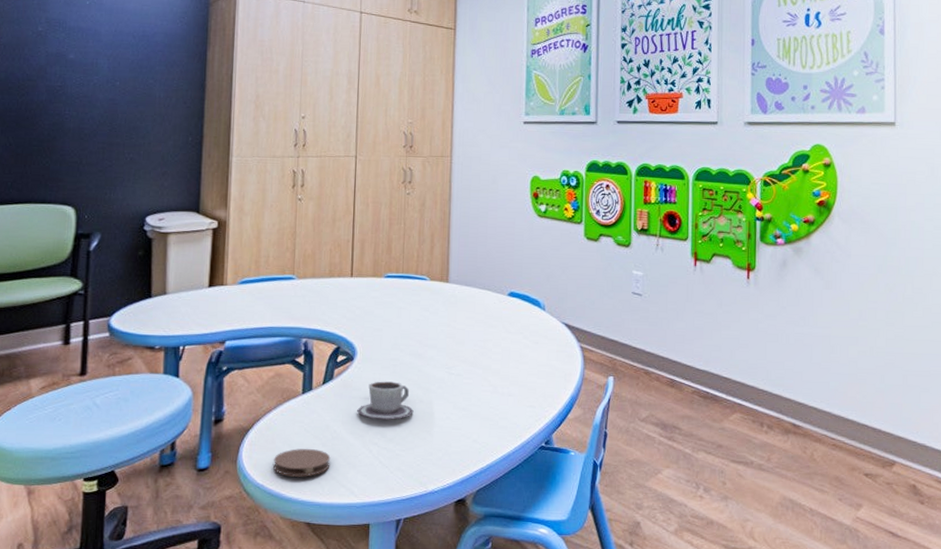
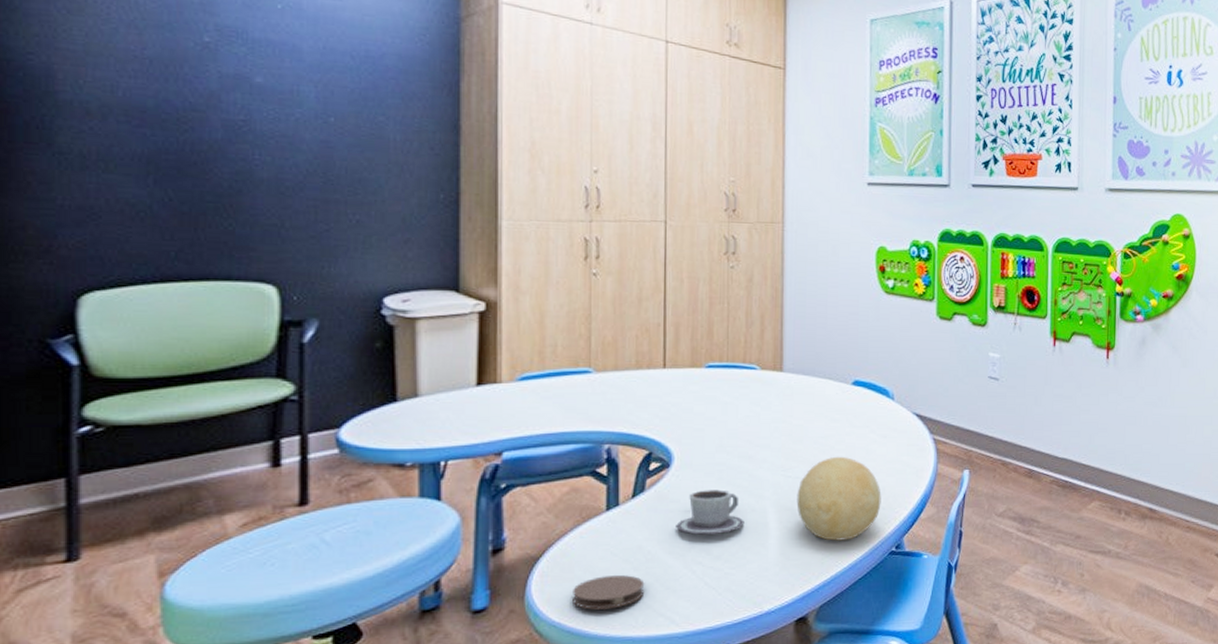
decorative ball: none [458,358,533,433] -> present [796,456,882,541]

